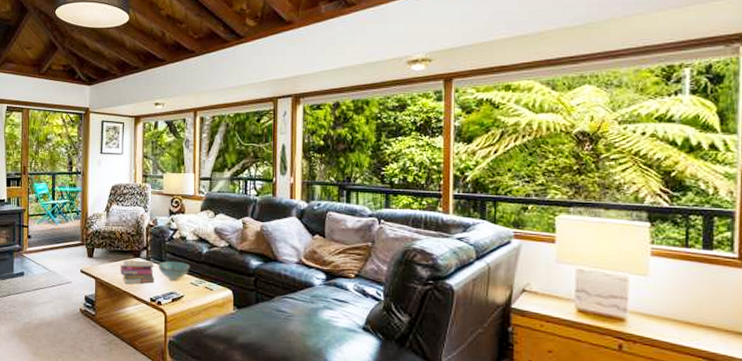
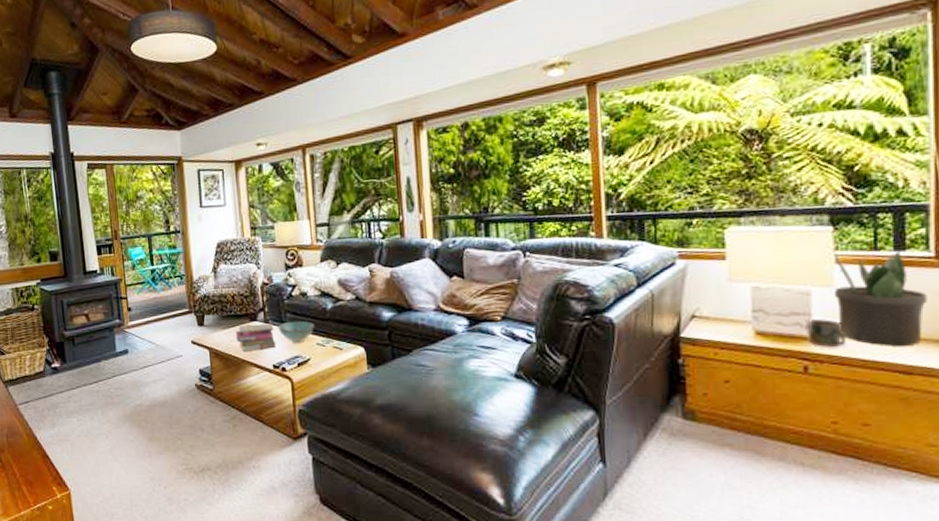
mug: none [623,303,658,330] -> present [807,319,847,347]
planter: none [648,244,730,335] -> present [832,250,927,346]

